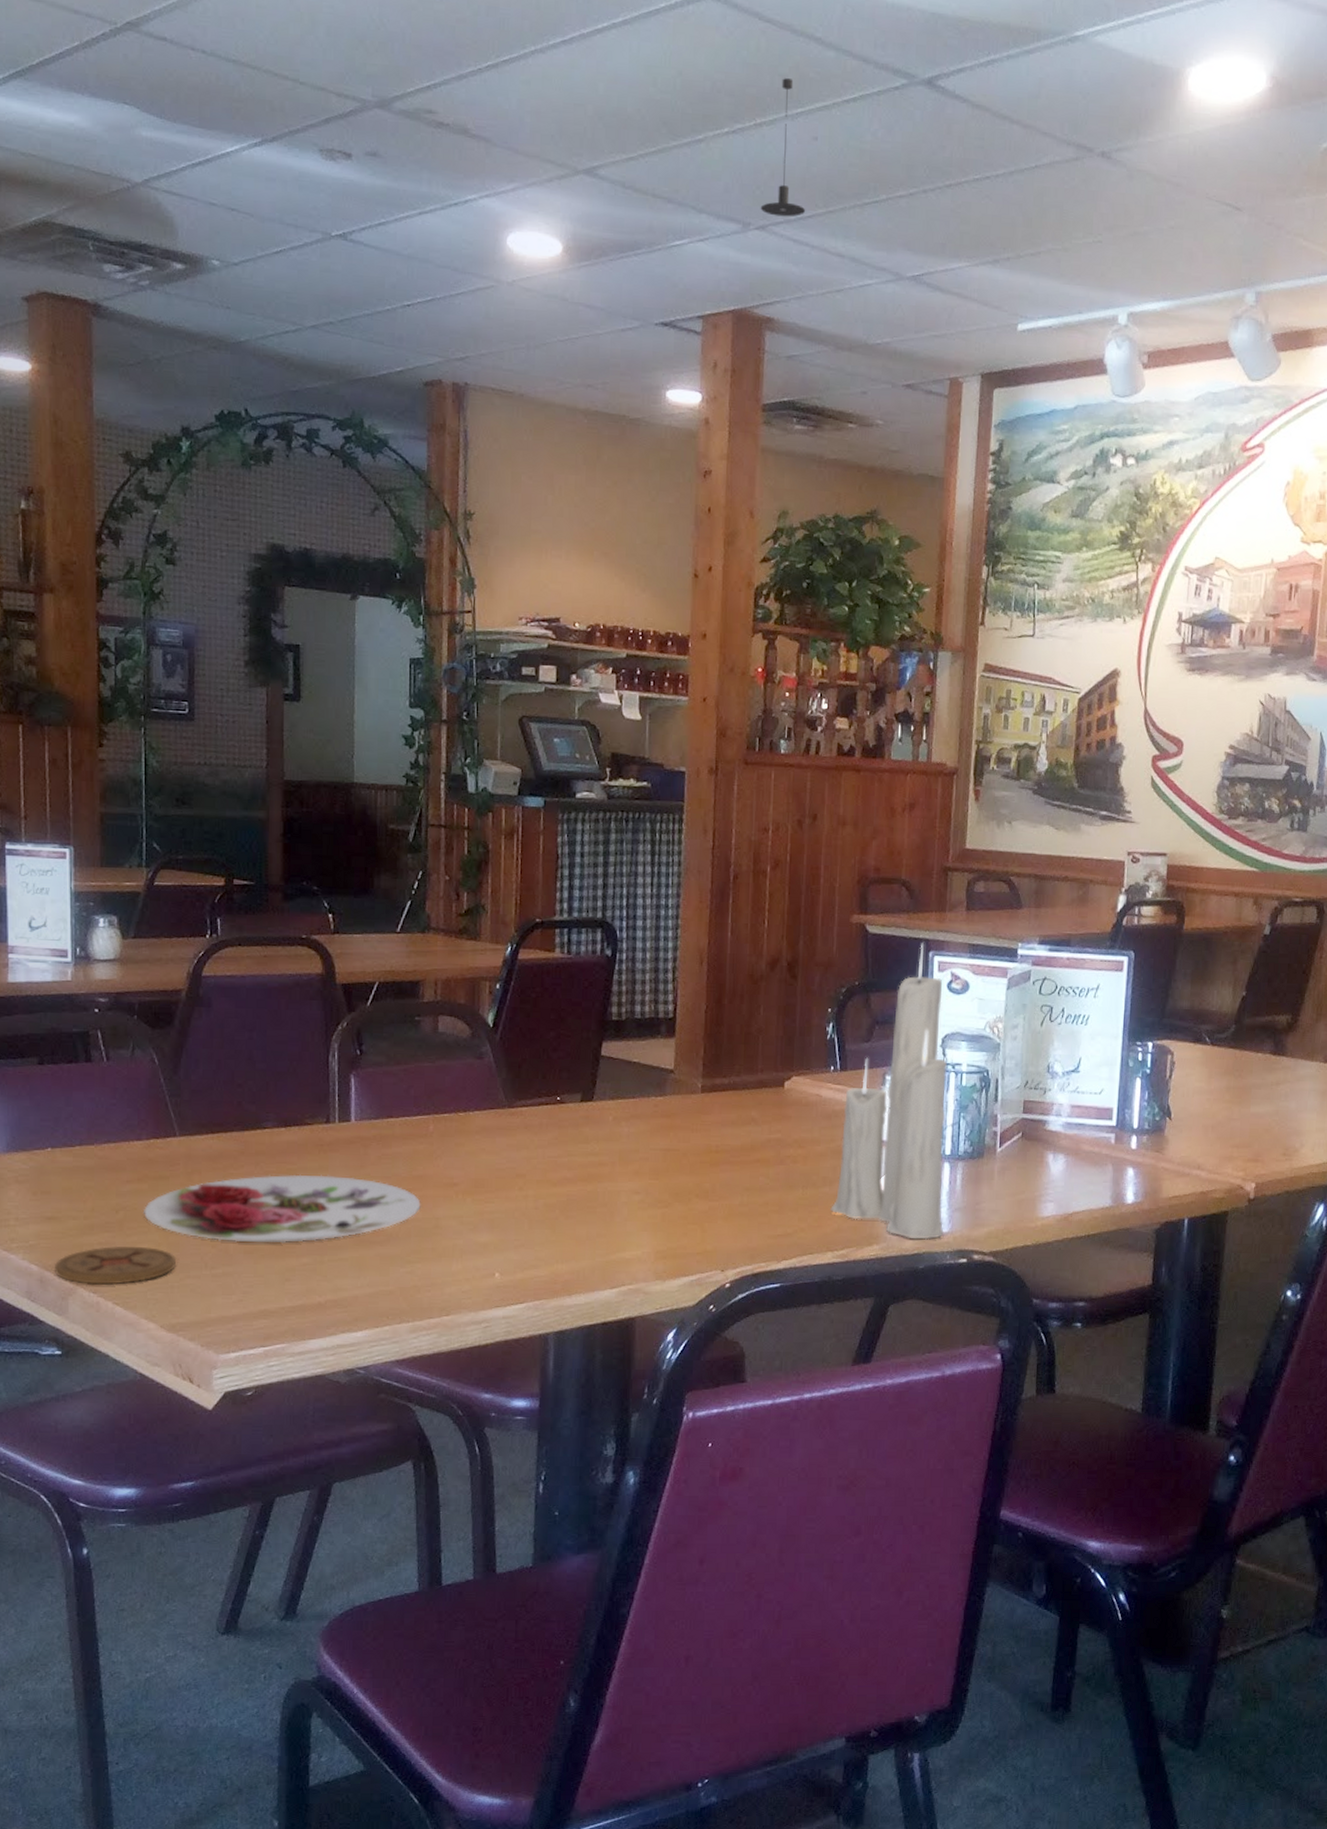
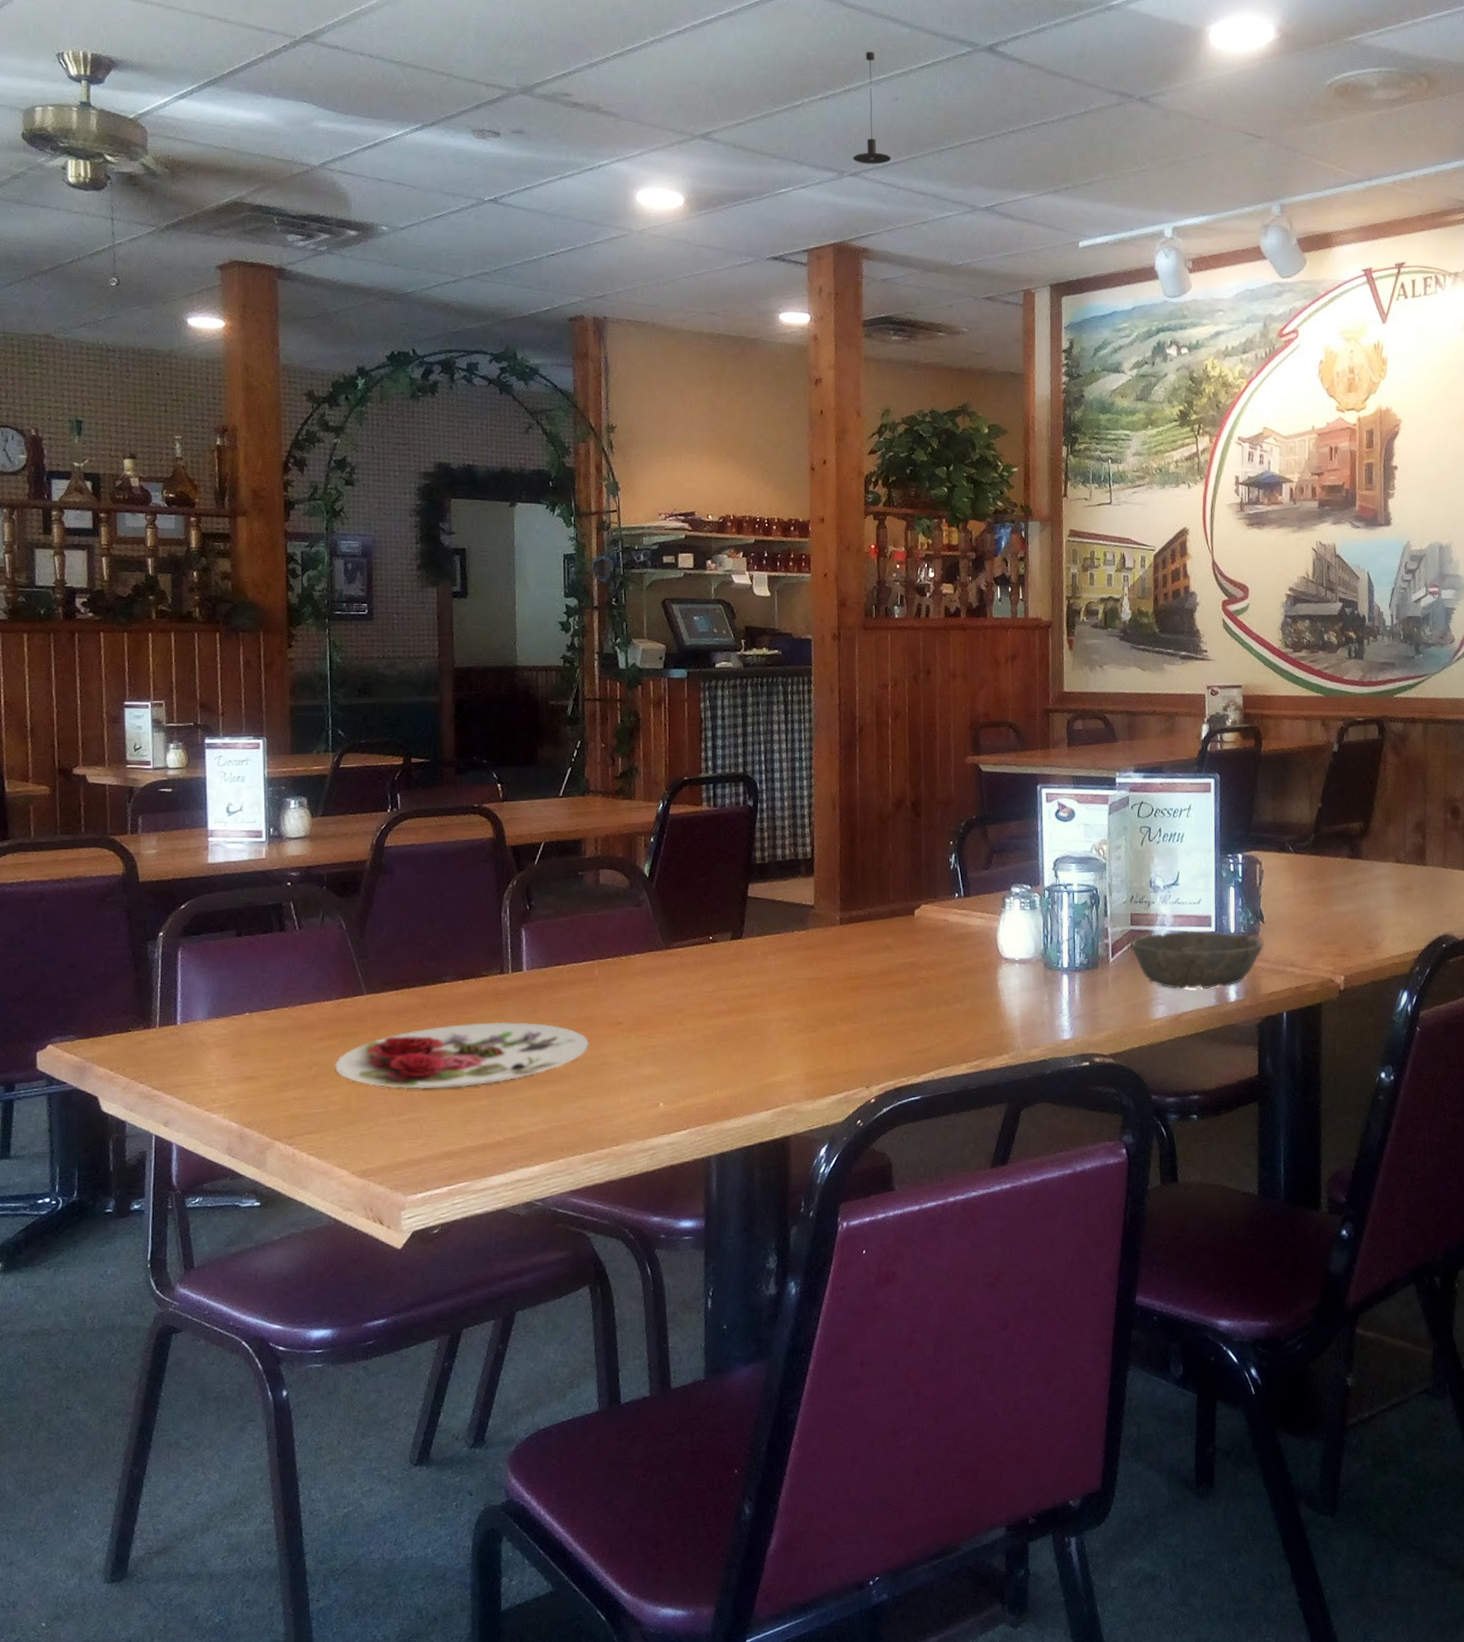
coaster: present [55,1245,177,1285] -> none [253,1099,366,1137]
candle: present [830,943,947,1240] -> none [963,777,1066,1047]
bowl: none [1022,1123,1169,1188] -> present [1131,930,1263,989]

